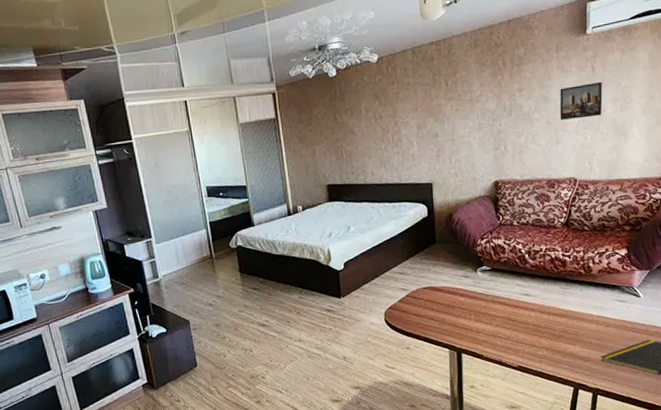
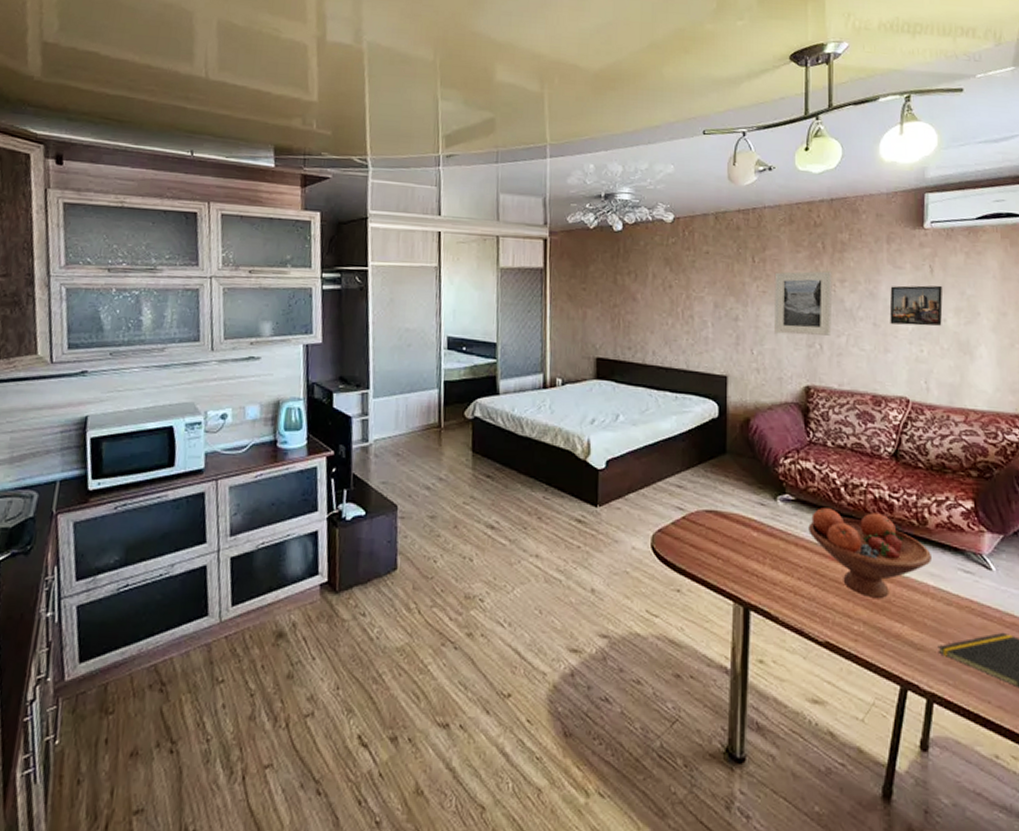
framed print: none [465,84,514,143] -> present [774,271,832,336]
fruit bowl: none [502,269,595,331] -> present [808,508,931,598]

